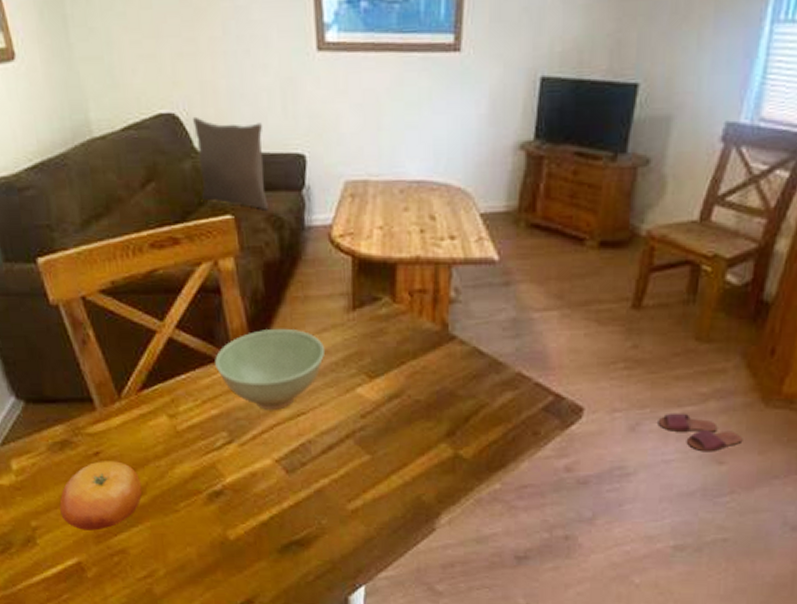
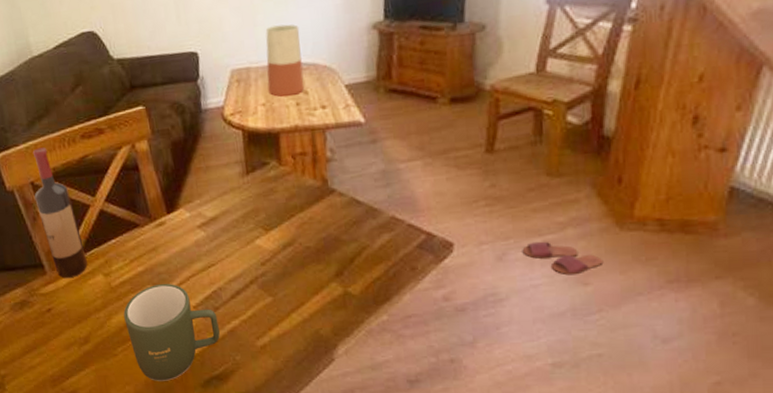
fruit: present [59,460,143,531] -> none [22,314,87,376]
wine bottle: none [85,255,149,418] -> present [32,147,88,279]
mug: none [190,432,305,544] -> present [123,284,220,381]
pillow: present [193,116,268,212] -> none [108,31,172,101]
bowl: present [215,328,326,410] -> none [138,194,227,264]
vase: none [388,132,433,221] -> present [265,24,305,97]

